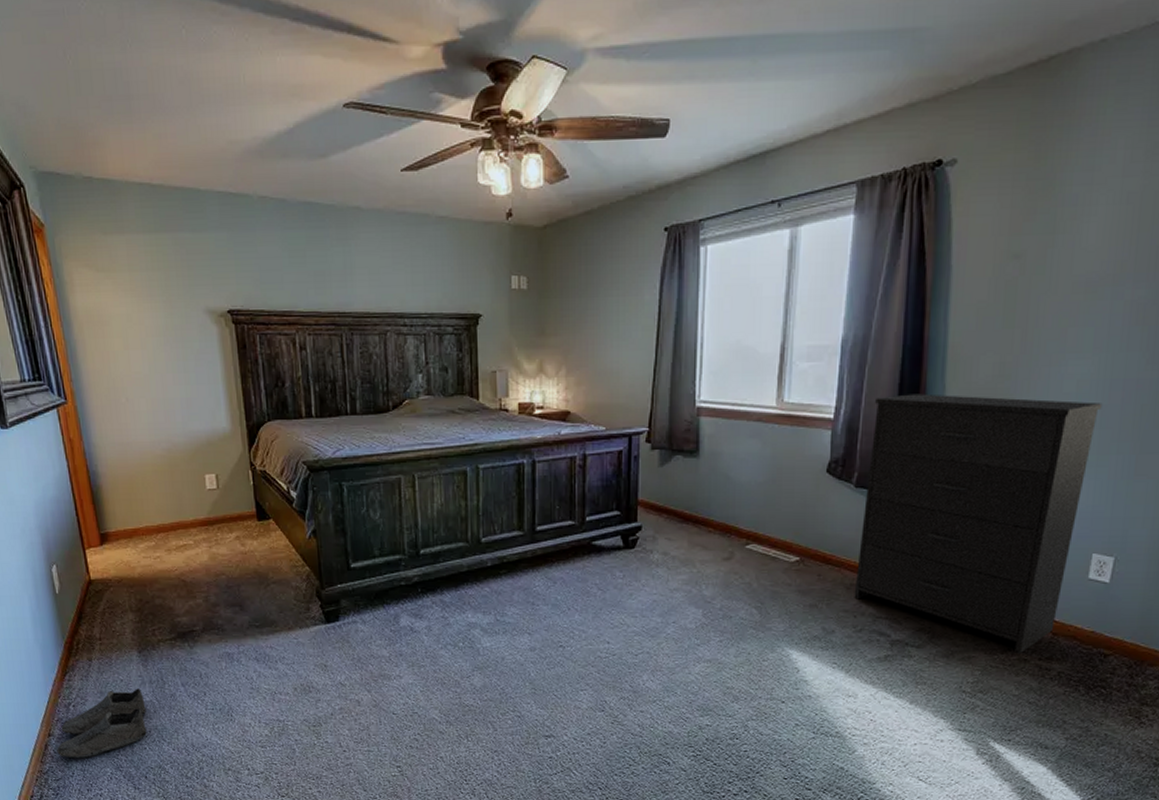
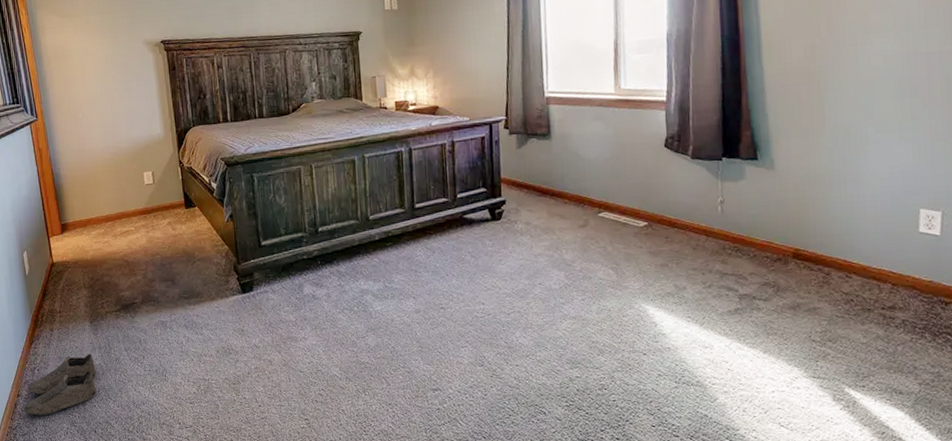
dresser: present [854,393,1103,654] -> none [700,74,910,305]

